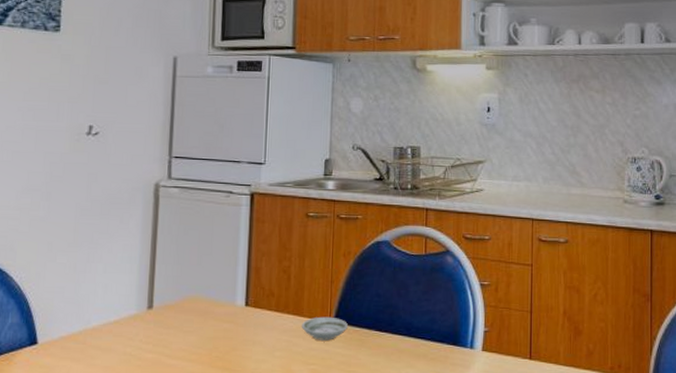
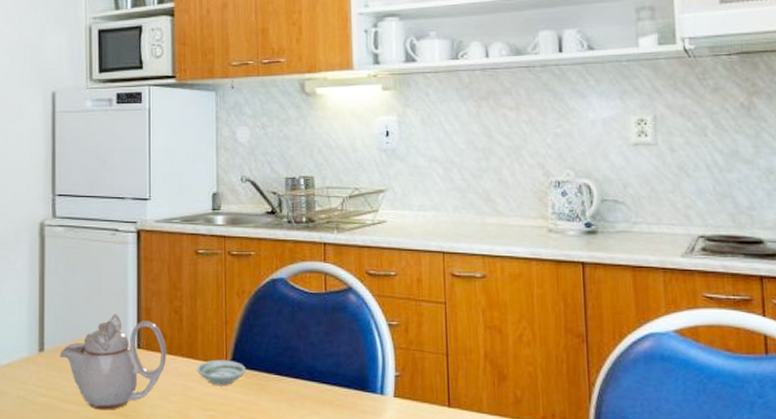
teapot: none [168,273,274,365] -> present [59,314,167,410]

